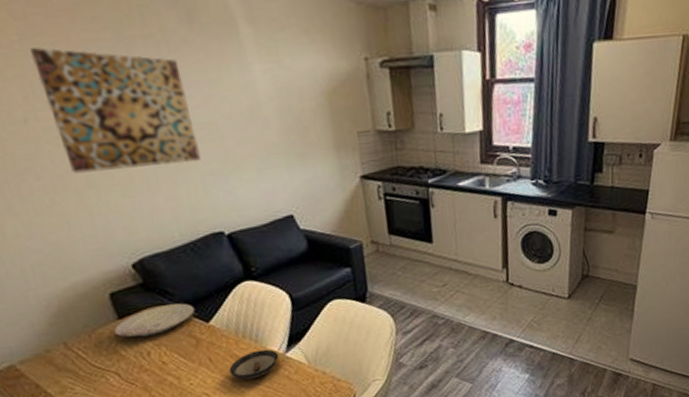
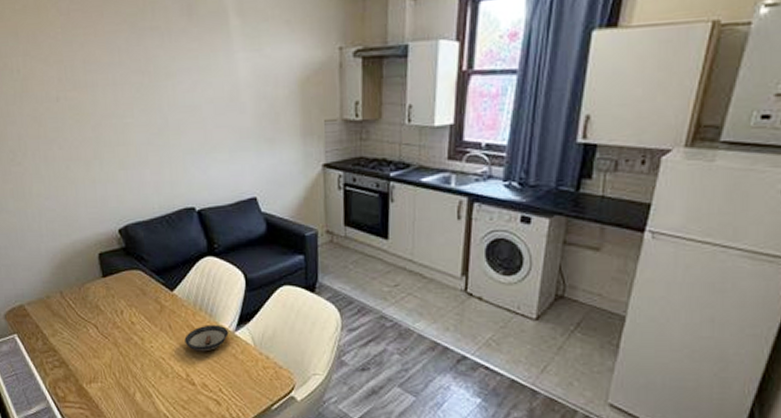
wall art: present [30,47,201,174] -> none [68,38,184,146]
plate: present [113,303,196,338] -> none [97,270,163,296]

